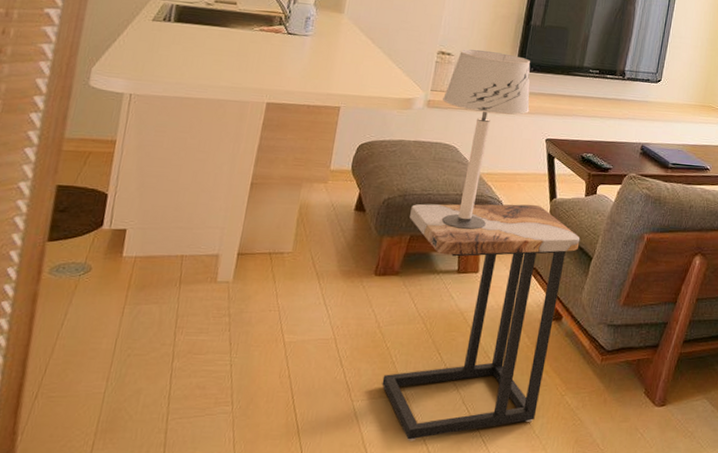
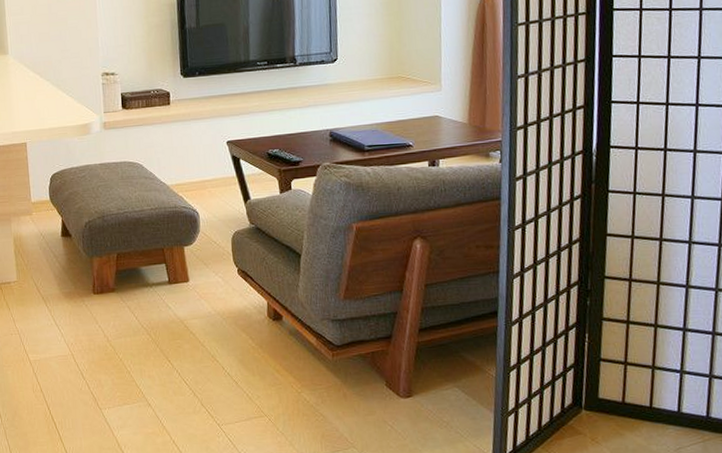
side table: present [382,203,580,441] -> none [112,208,285,443]
table lamp: present [442,49,530,230] -> none [117,62,204,242]

